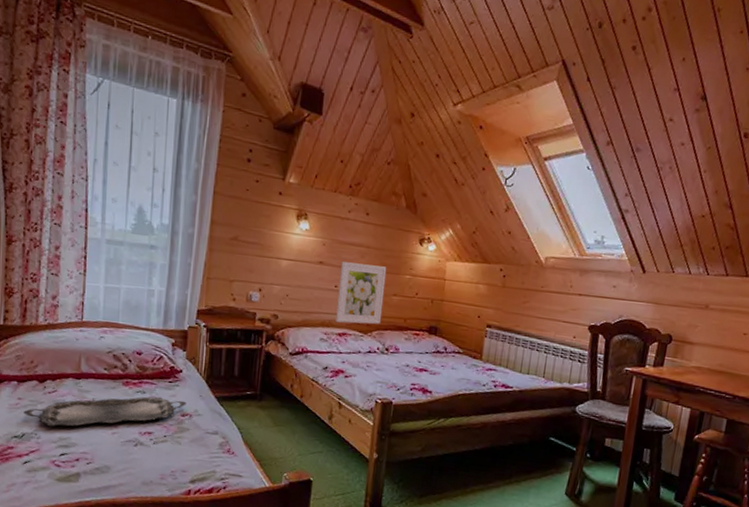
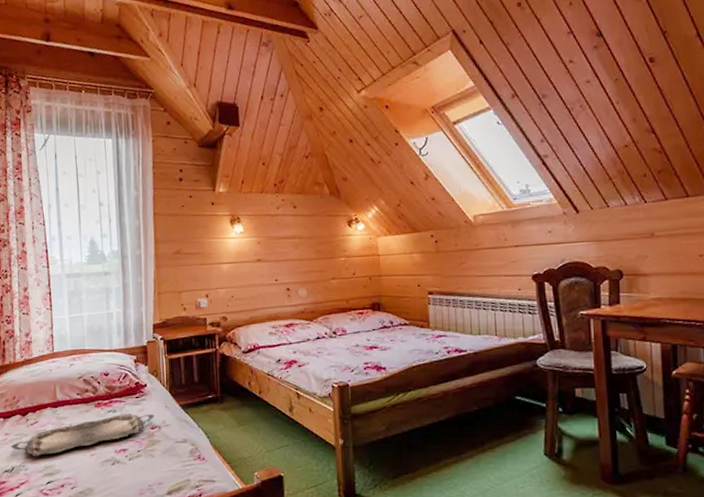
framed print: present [335,261,387,325] -> none [277,253,325,314]

